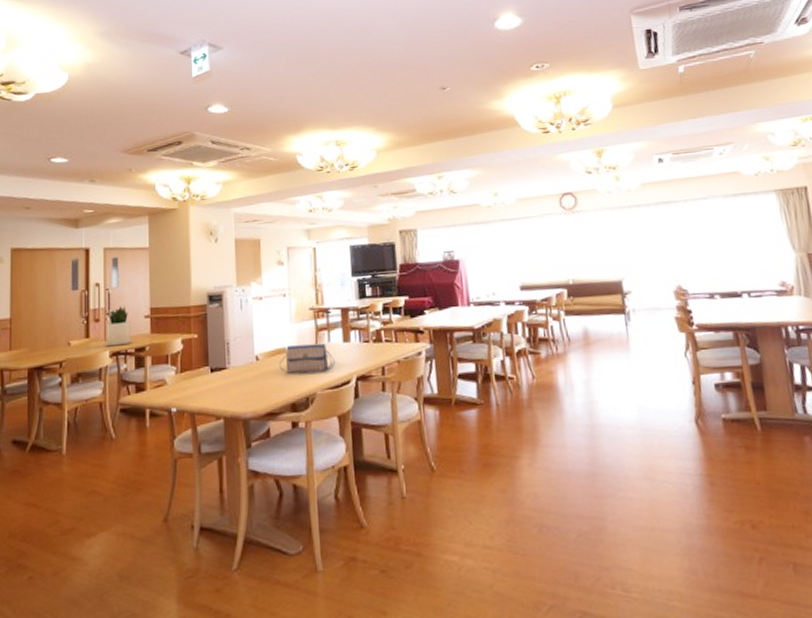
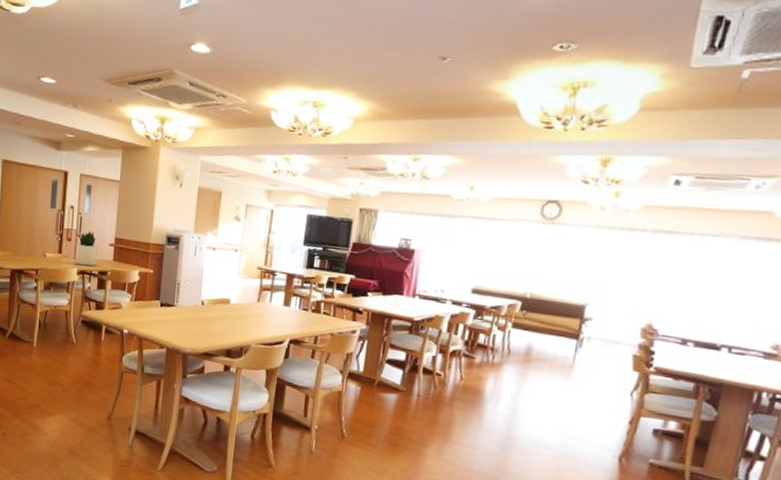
handbag: present [279,343,336,375] -> none [221,298,274,329]

